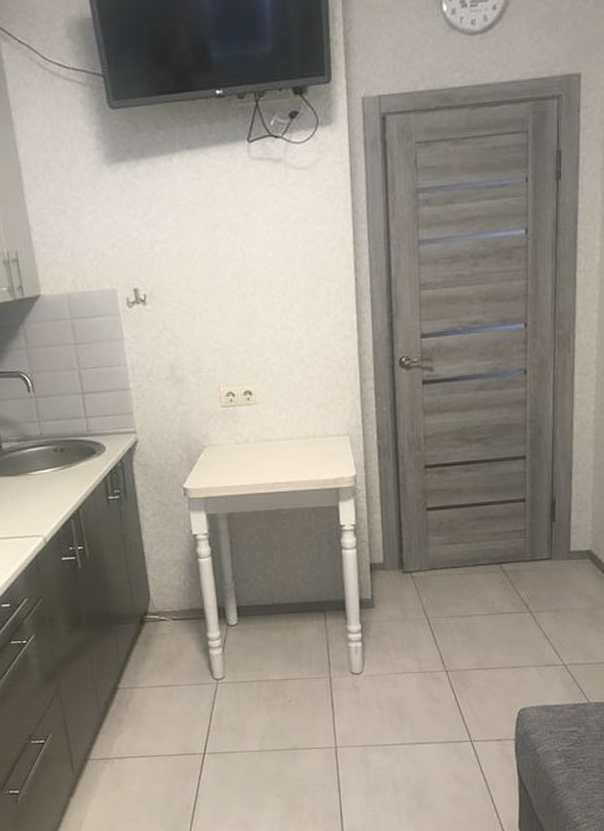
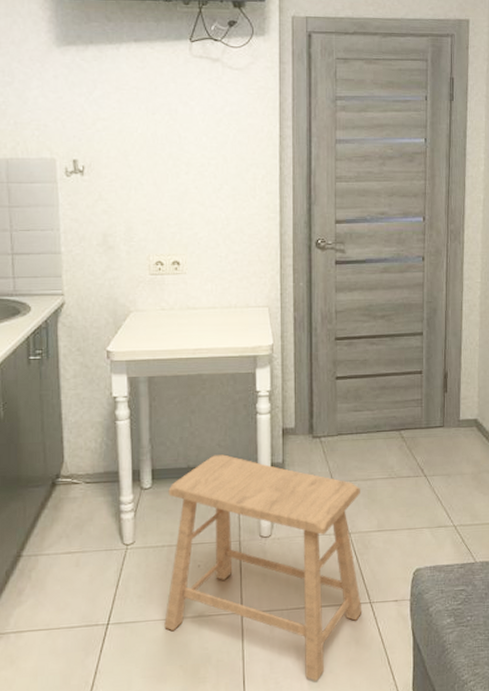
stool: none [254,591,463,815] -> present [164,454,363,681]

